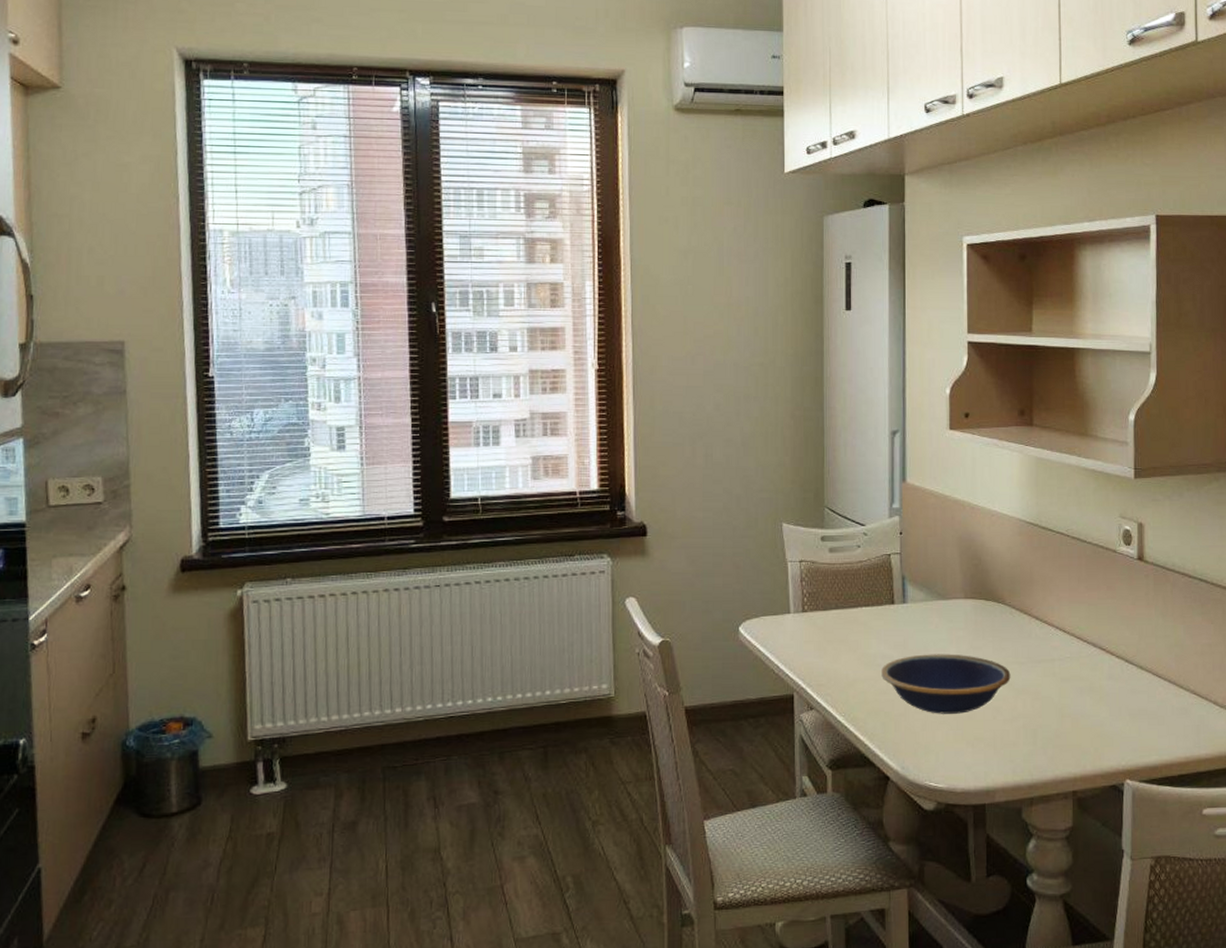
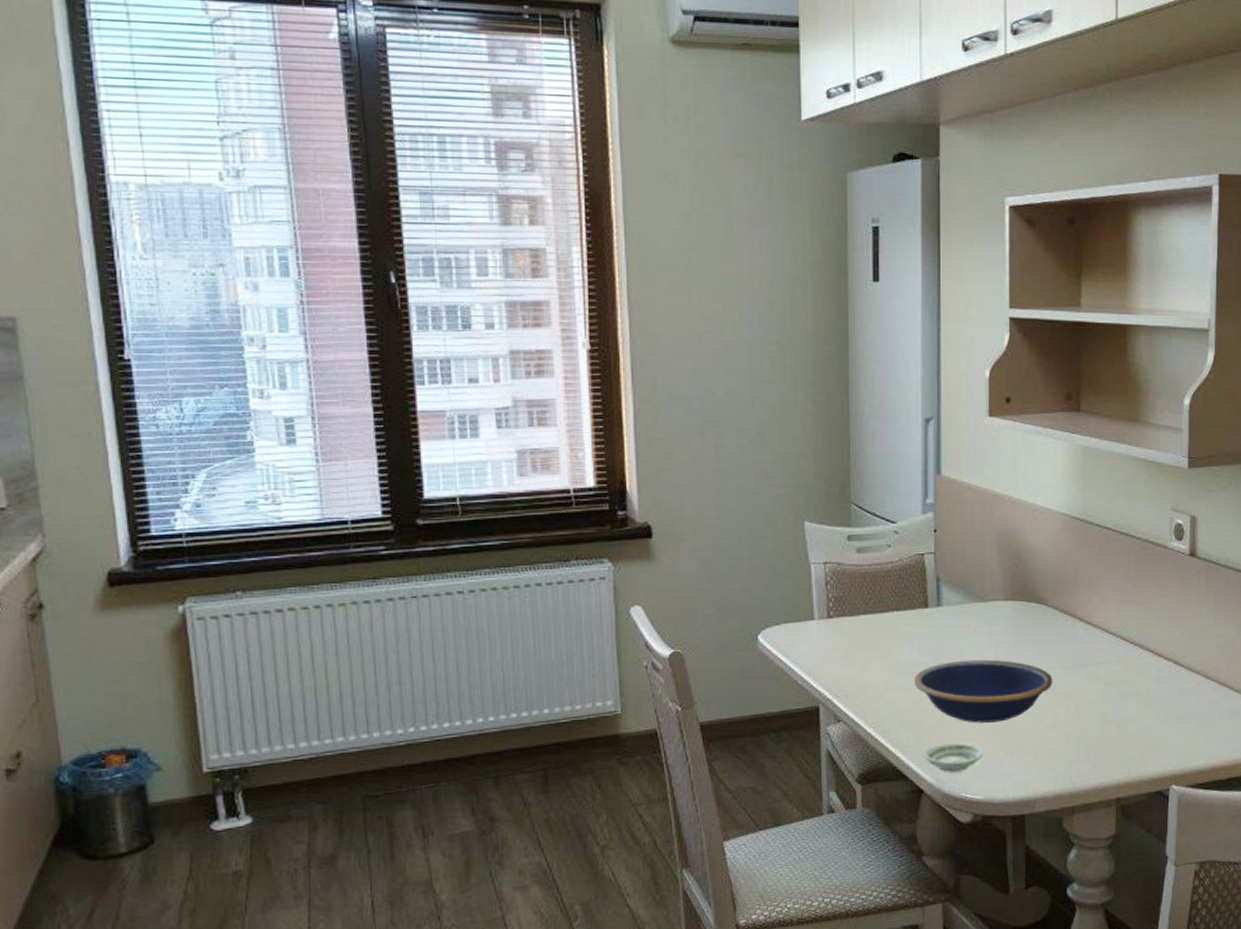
saucer: none [889,733,945,760] -> present [923,743,983,772]

